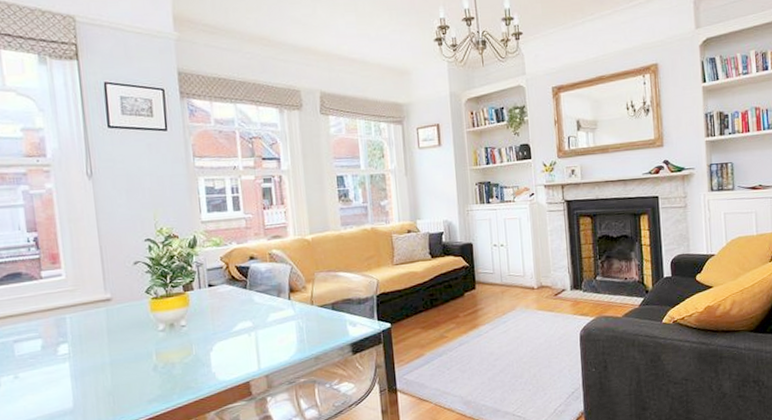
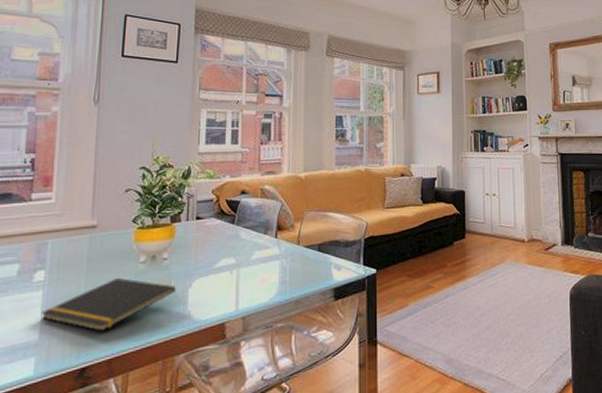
notepad: none [71,346,198,396] -> present [41,277,176,331]

